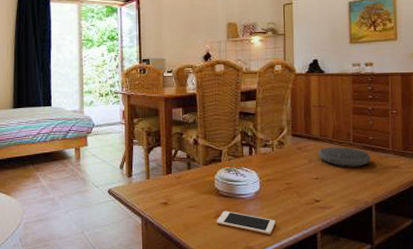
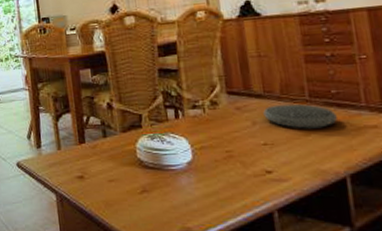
cell phone: present [216,210,276,234] -> none [142,185,217,213]

